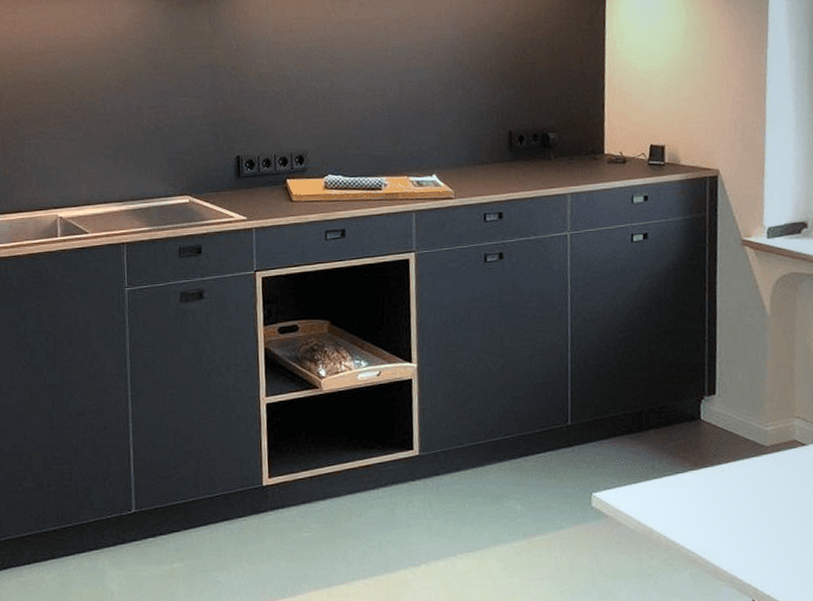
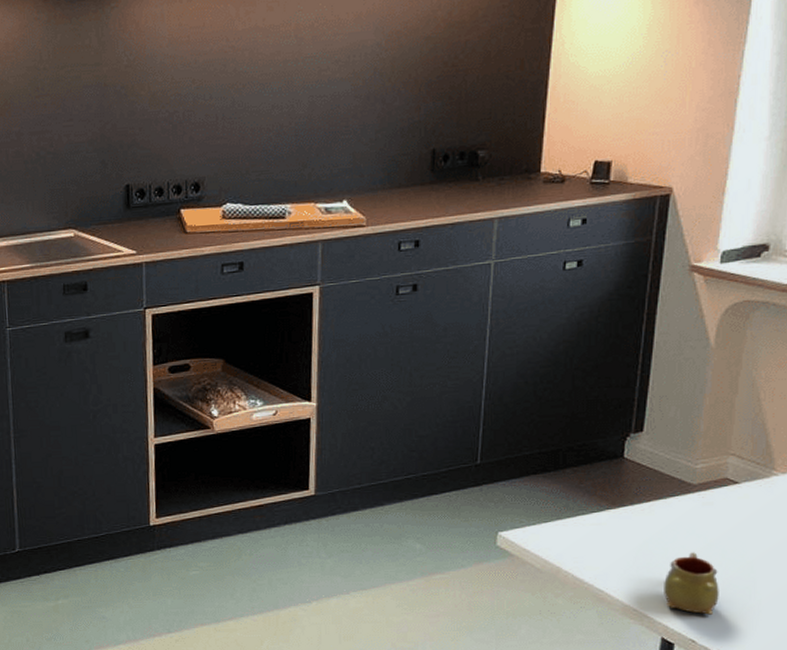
mug: none [749,513,801,577] -> present [664,552,719,615]

